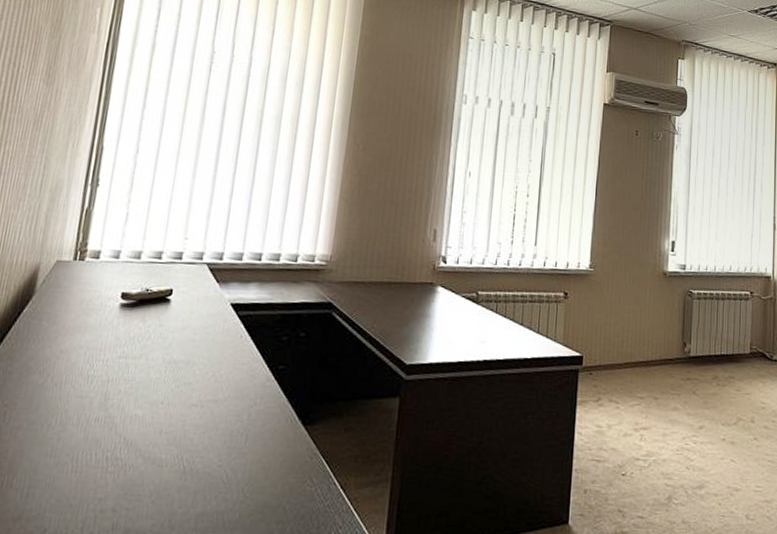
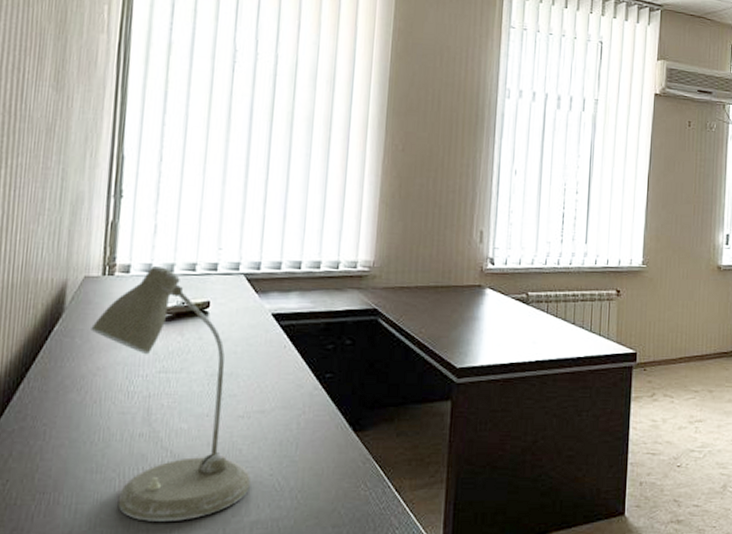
desk lamp: none [58,252,199,510] -> present [91,265,250,521]

